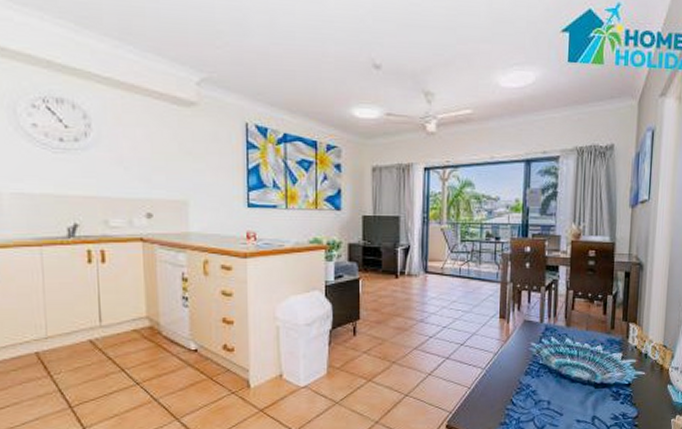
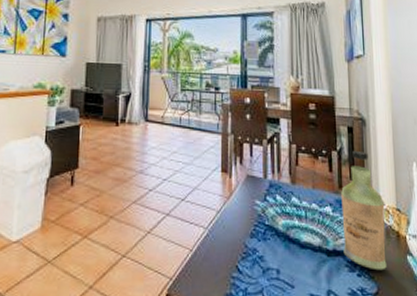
bottle: none [610,294,653,398] -> present [341,150,387,271]

